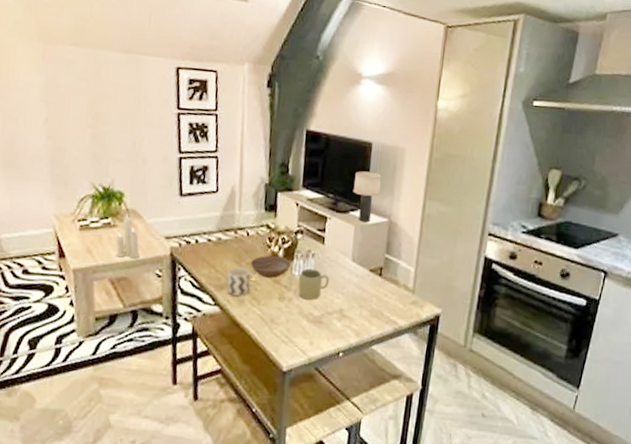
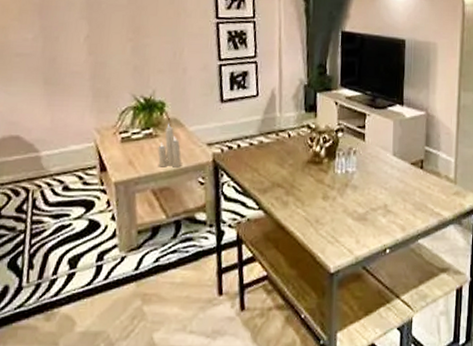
cup: present [227,266,257,297] -> none [270,168,300,199]
bowl: present [251,255,291,278] -> none [293,155,333,178]
mug: present [298,268,329,300] -> none [341,166,372,197]
table lamp: present [353,171,382,223] -> none [390,67,417,117]

